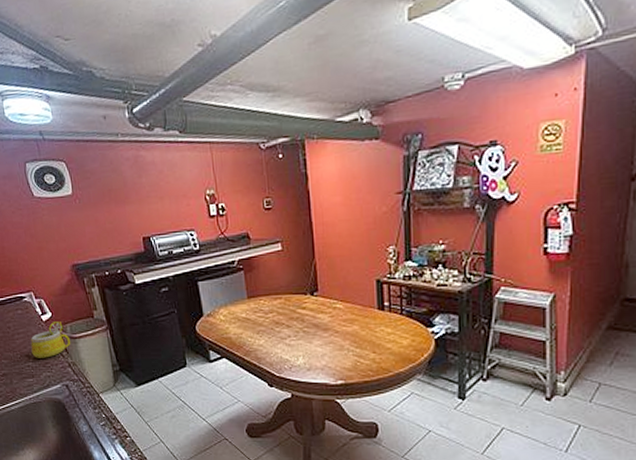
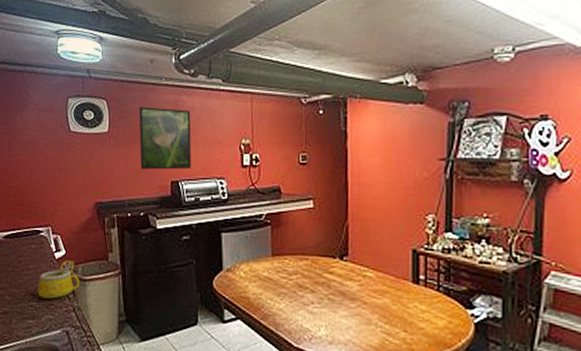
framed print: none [100,165,160,229] -> present [139,107,192,170]

